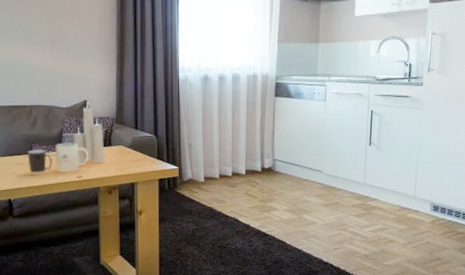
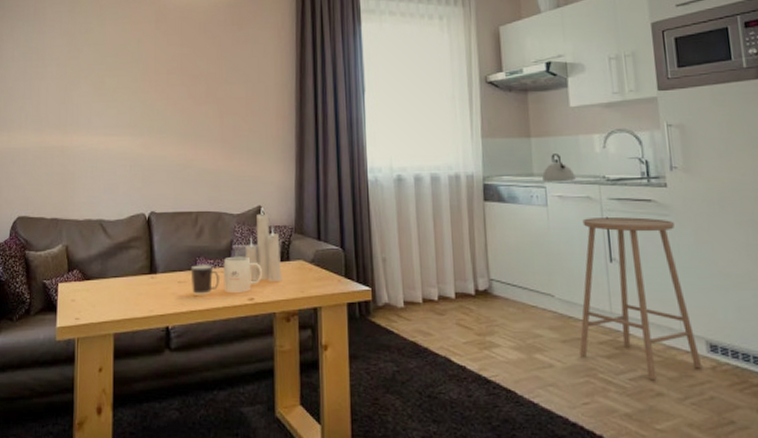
kettle: none [325,57,352,82] -> present [542,154,576,183]
stool: none [337,110,425,232] -> present [579,217,703,381]

